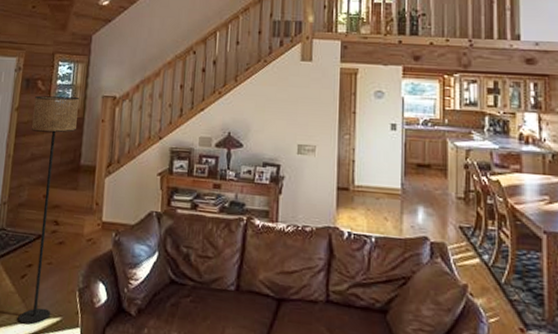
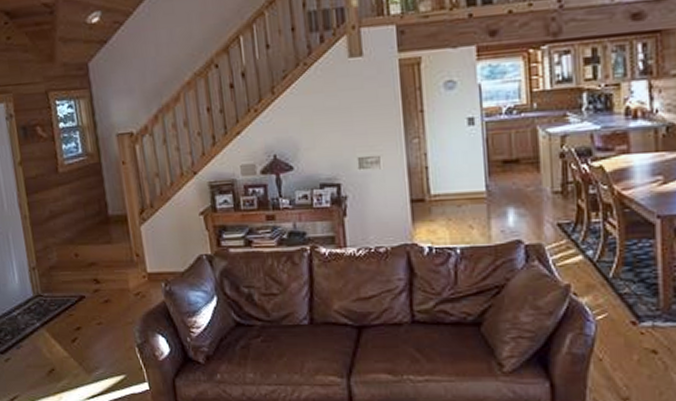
floor lamp: present [18,95,79,325] -> none [38,139,113,386]

